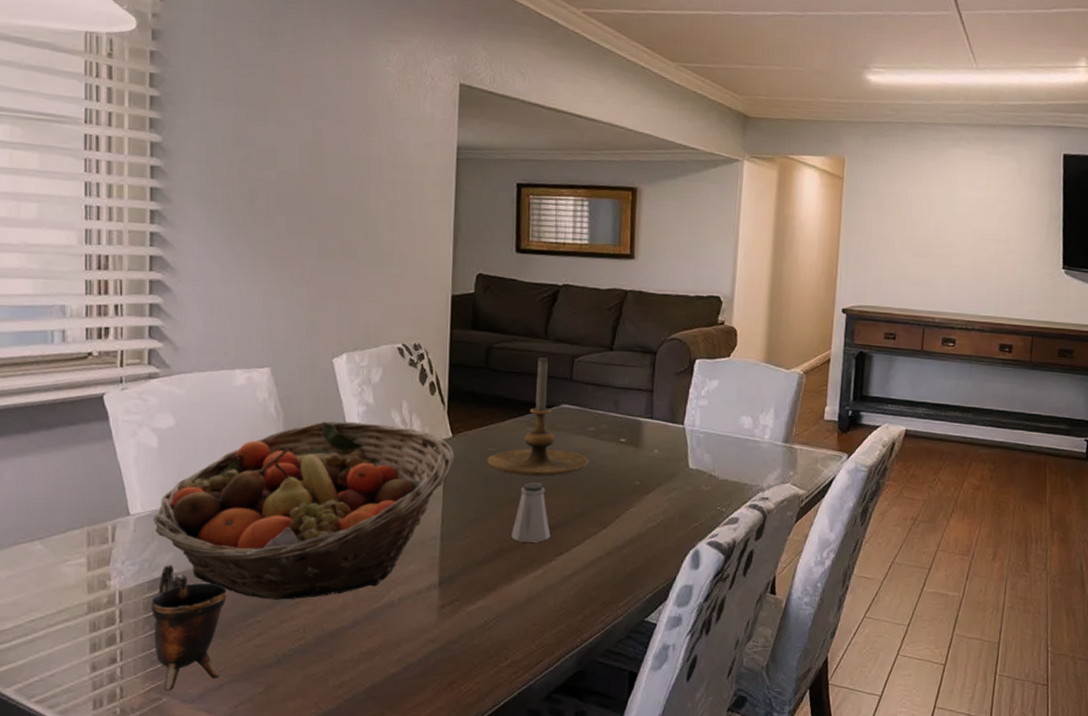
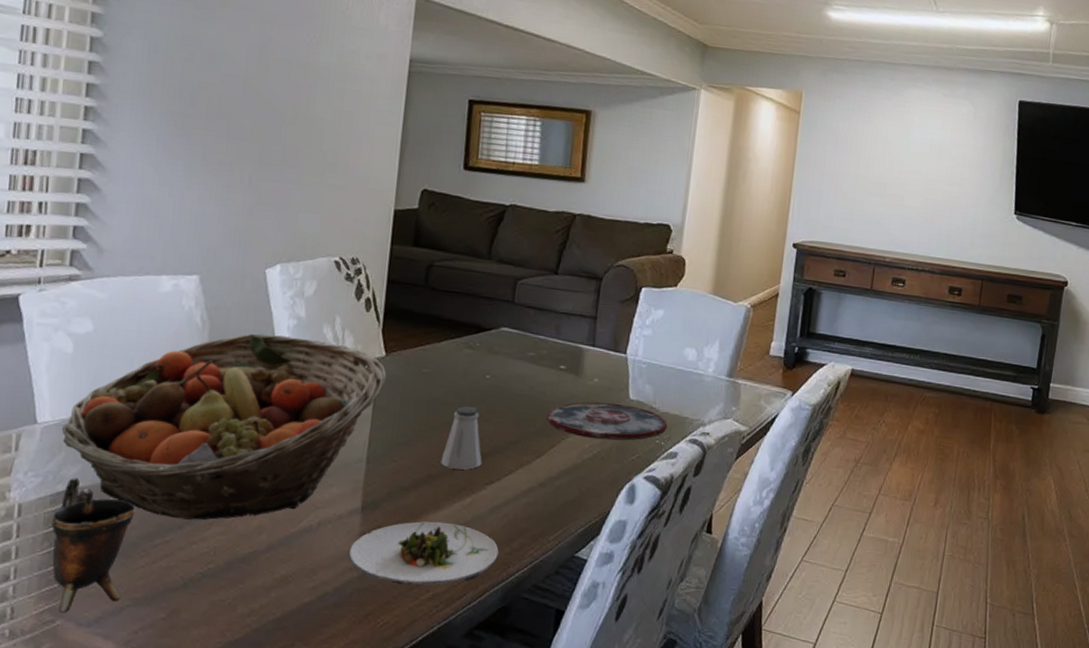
salad plate: none [429,592,572,653] -> present [348,521,499,585]
candle holder: present [487,356,589,477] -> none [420,277,526,401]
plate: none [610,472,728,509] -> present [546,402,668,441]

